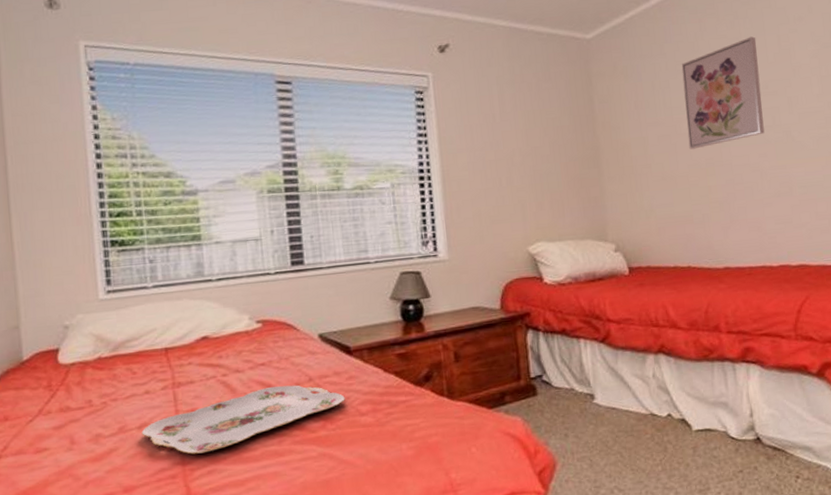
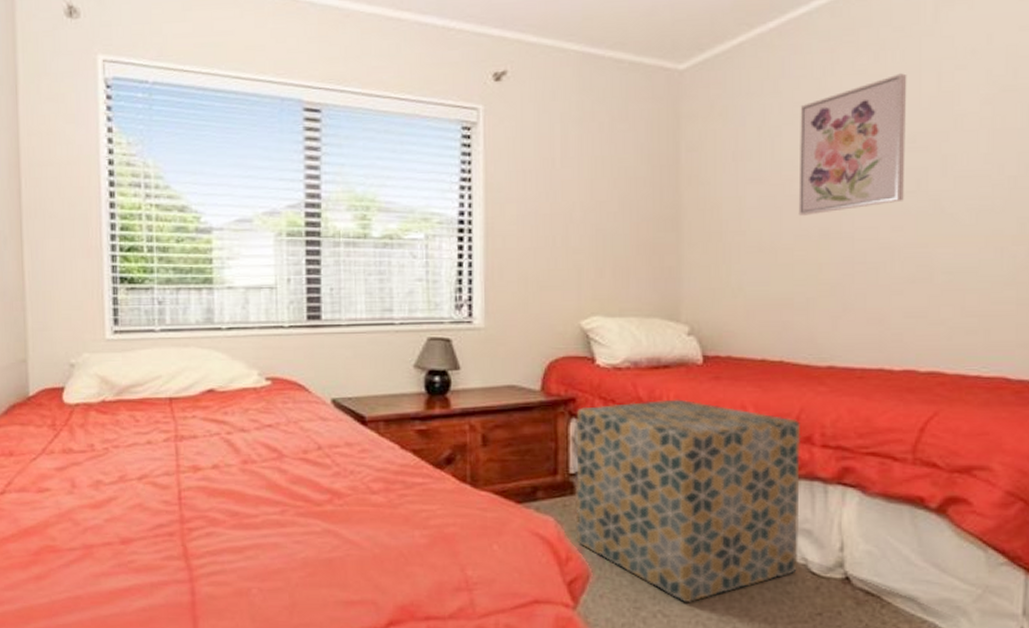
serving tray: present [141,385,345,454] -> none [141,450,356,513]
storage ottoman: none [532,305,720,476] -> present [575,399,801,602]

